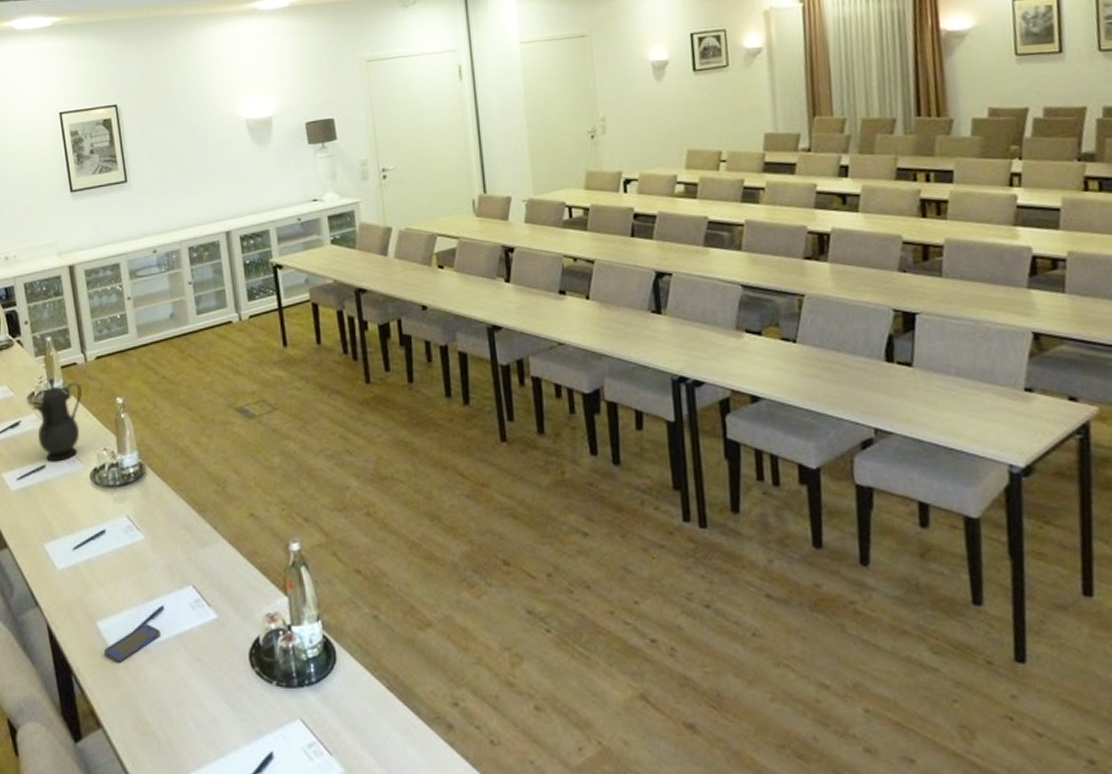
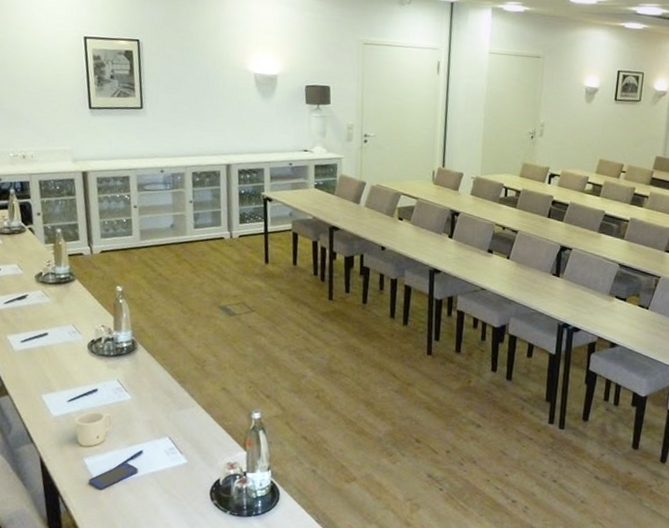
coffeepot: present [32,378,82,462] -> none [39,263,86,332]
mug: none [83,559,127,606] -> present [75,411,114,447]

